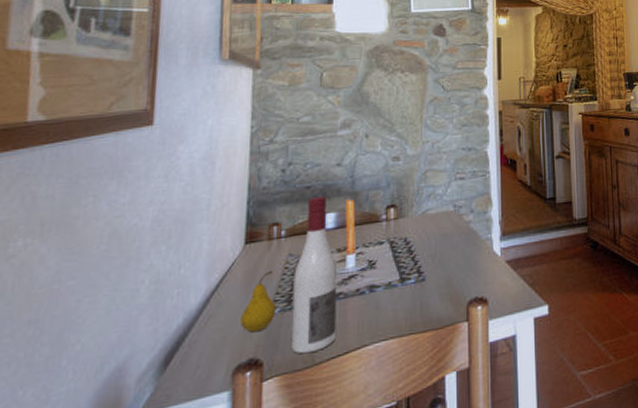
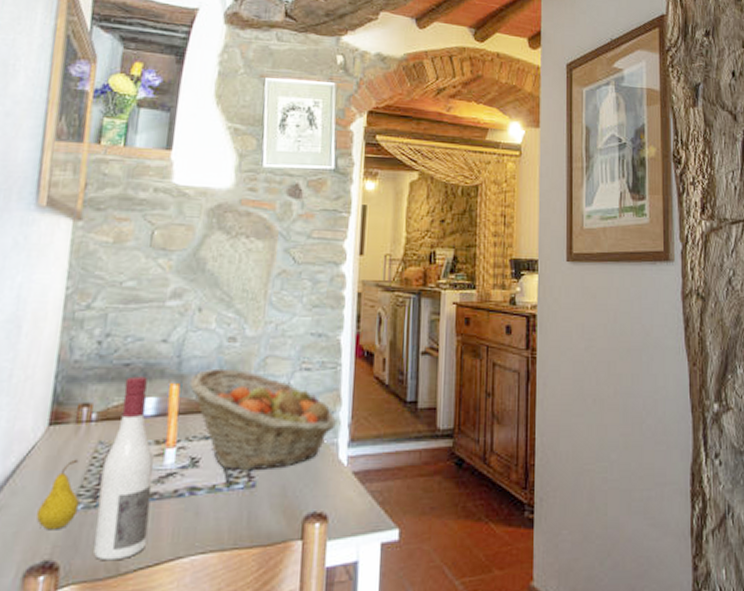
fruit basket: none [363,183,489,268] -> present [189,368,336,471]

